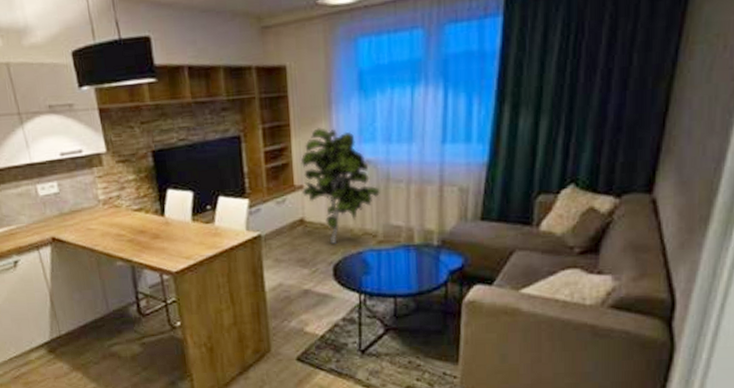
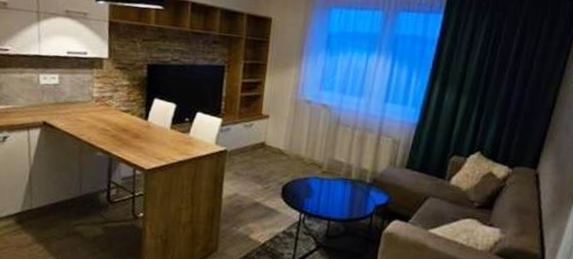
indoor plant: present [300,128,380,244] -> none [267,71,331,168]

